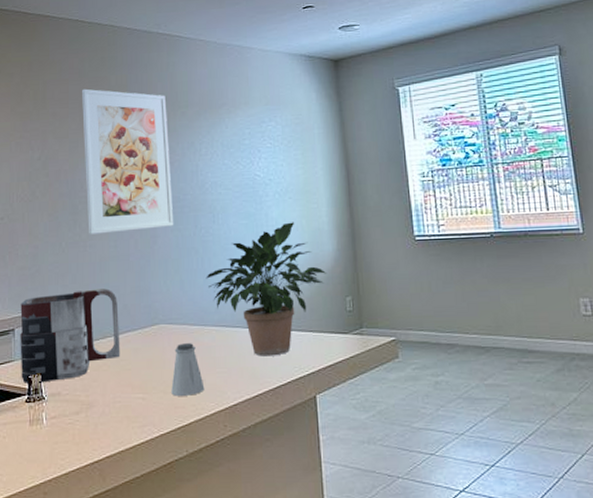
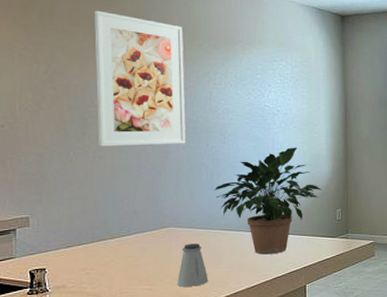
mug: present [20,288,121,383] -> none [22,195,129,278]

